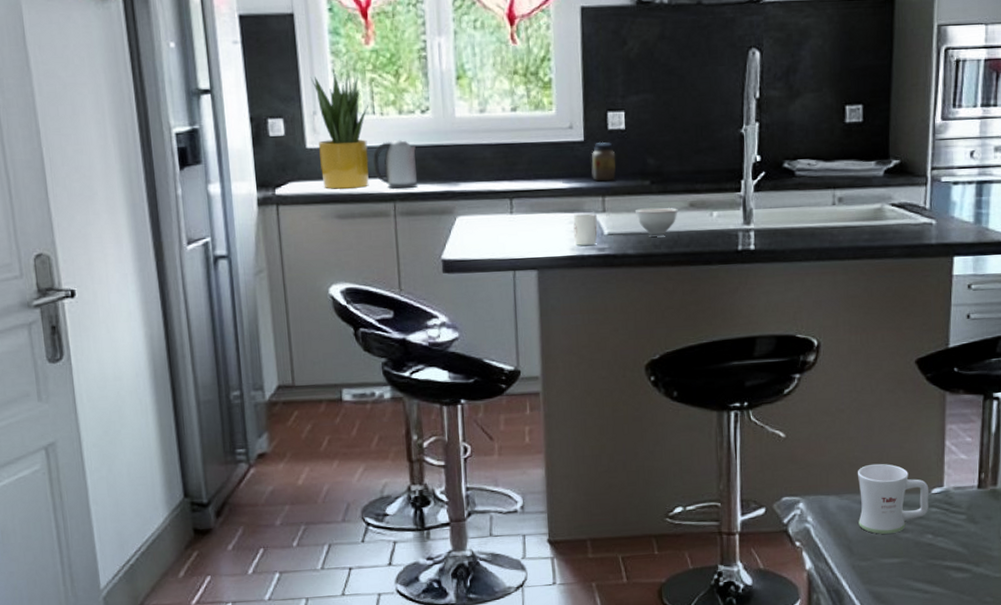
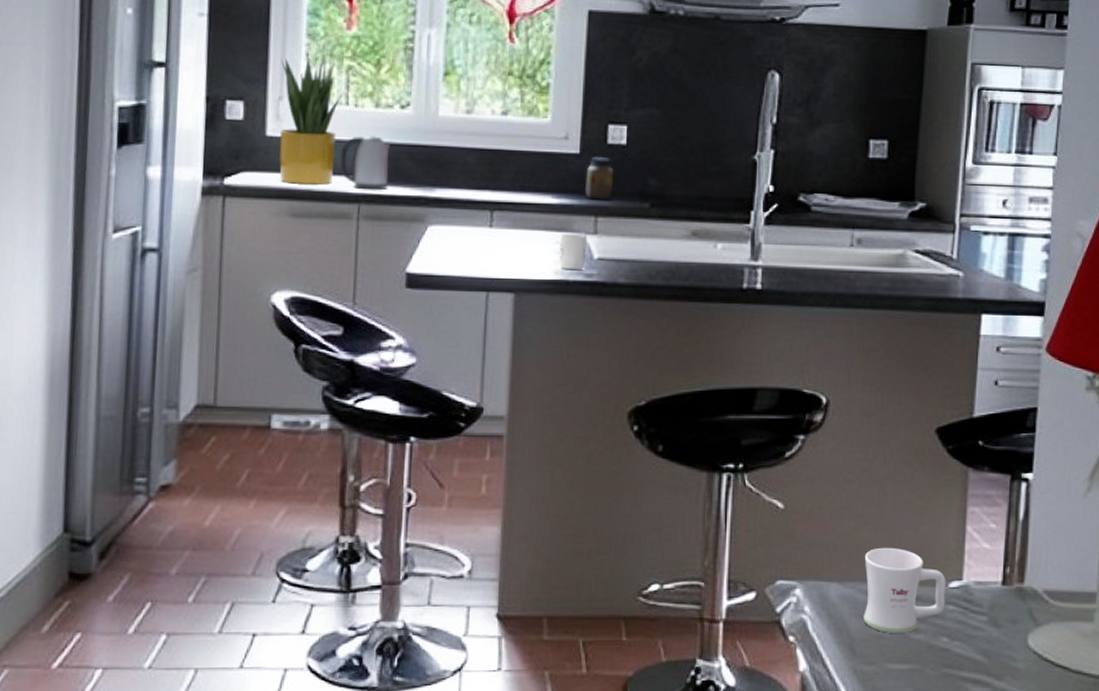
bowl: present [634,207,678,236] -> none [630,233,679,266]

